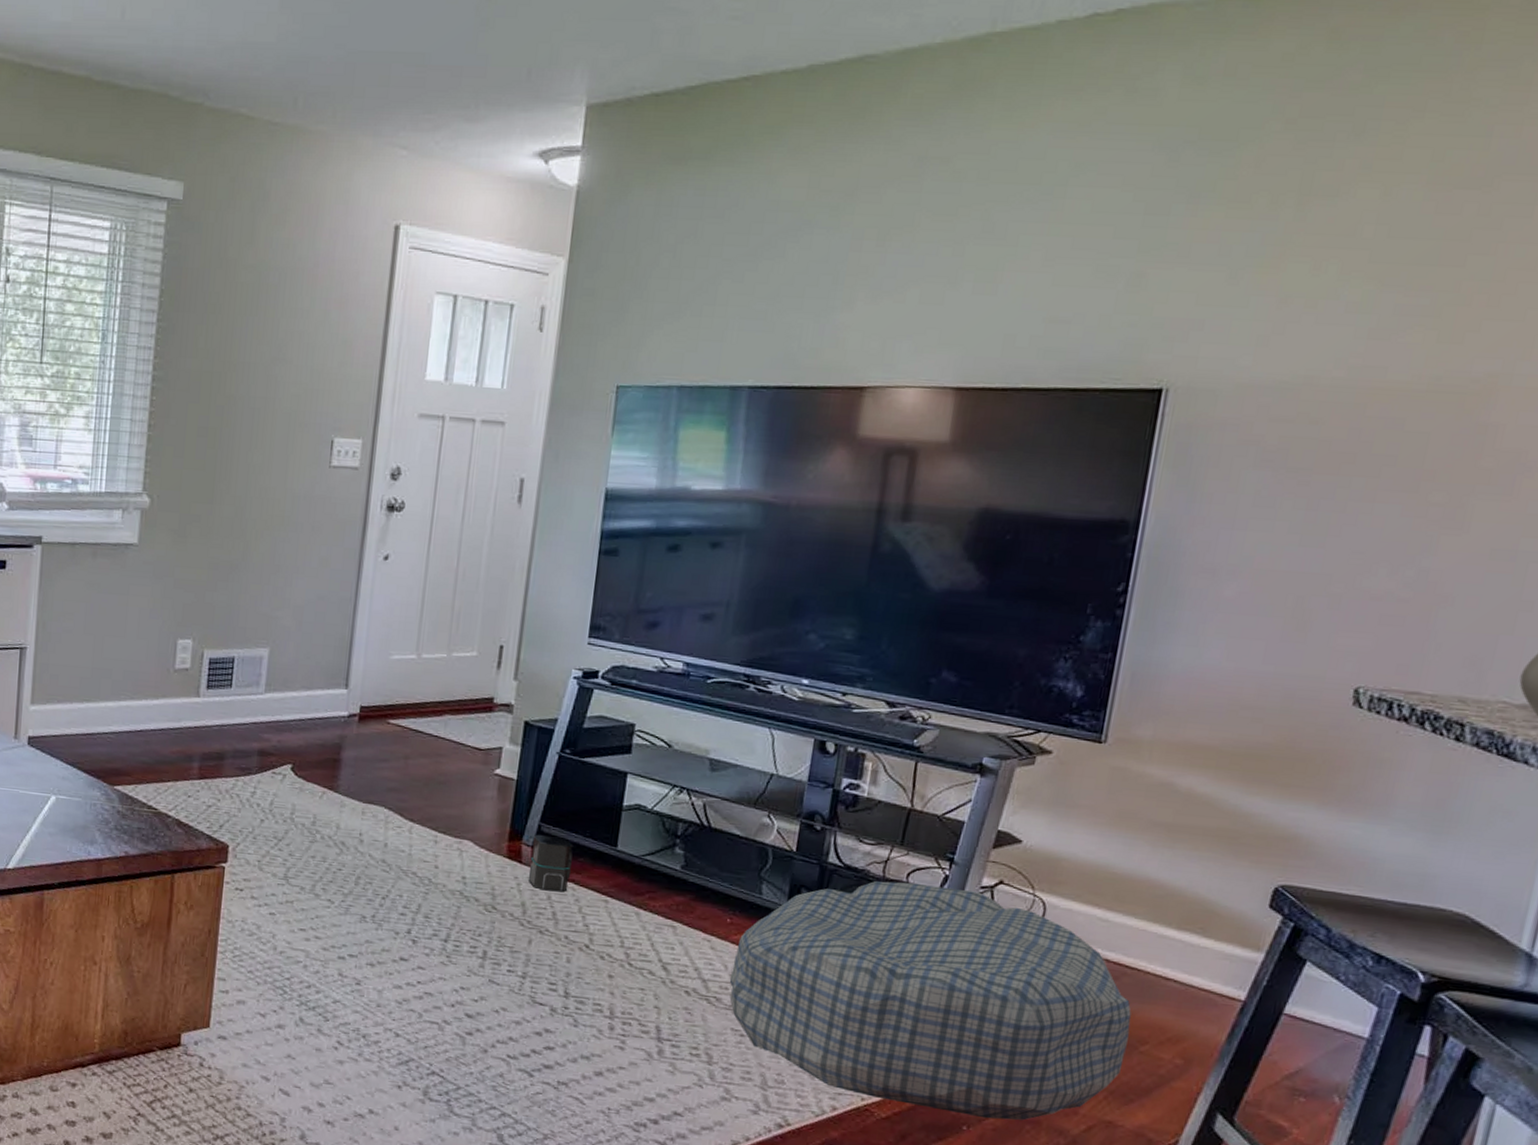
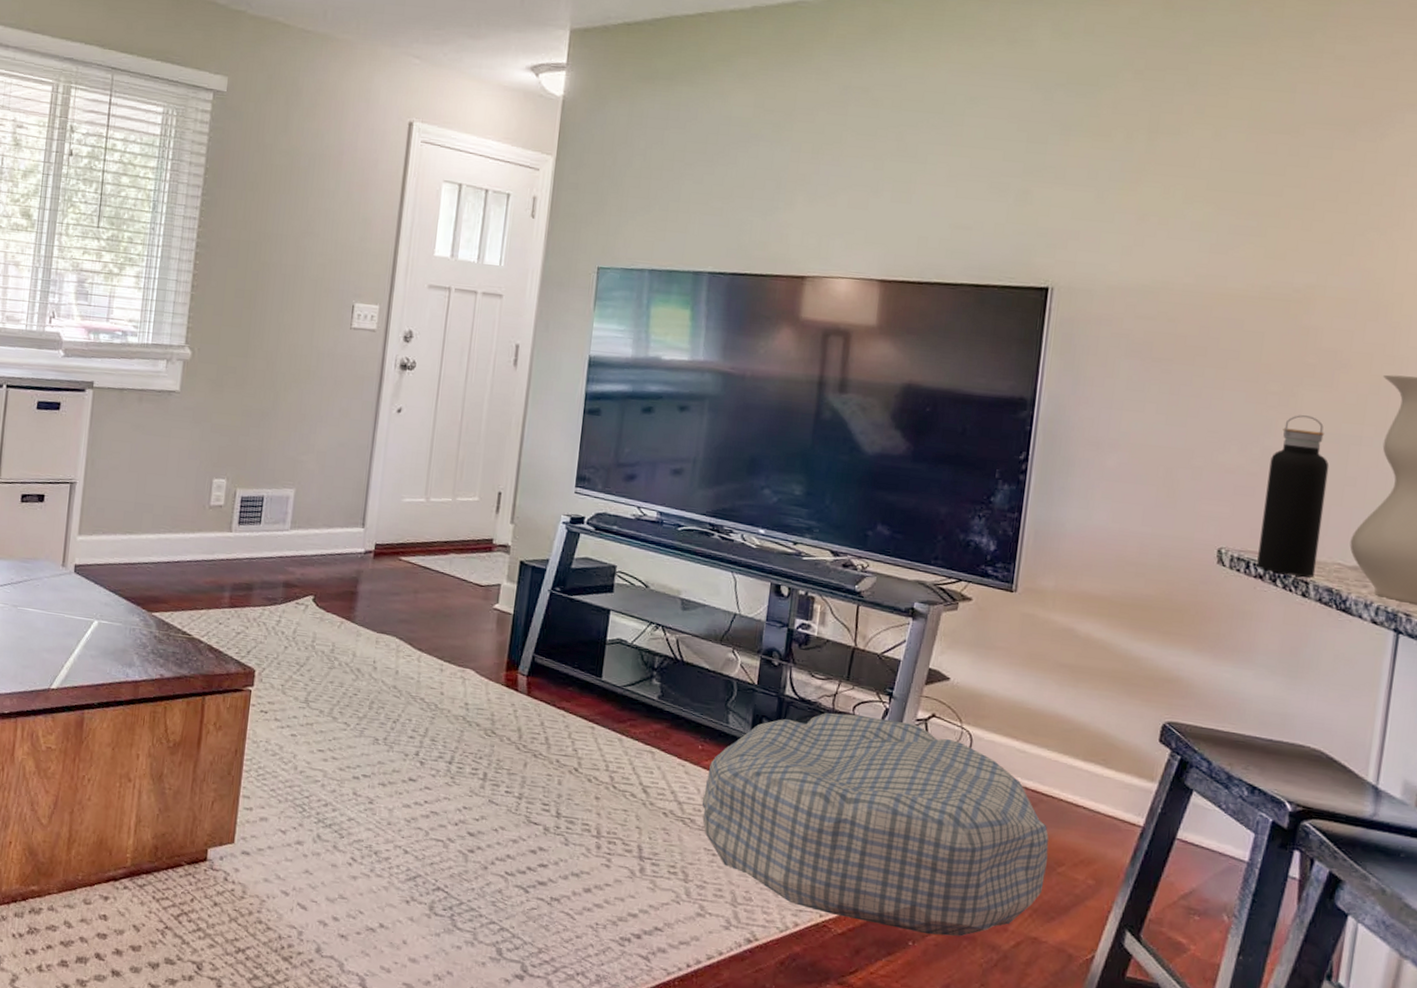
speaker: present [528,834,574,892] -> none [523,664,564,719]
water bottle: none [1401,529,1501,719] -> present [1256,415,1330,578]

